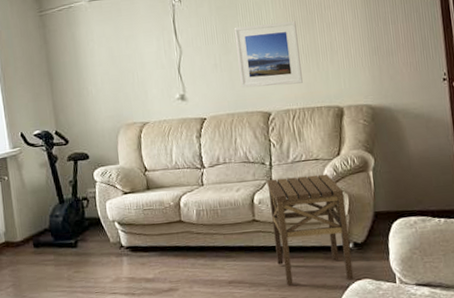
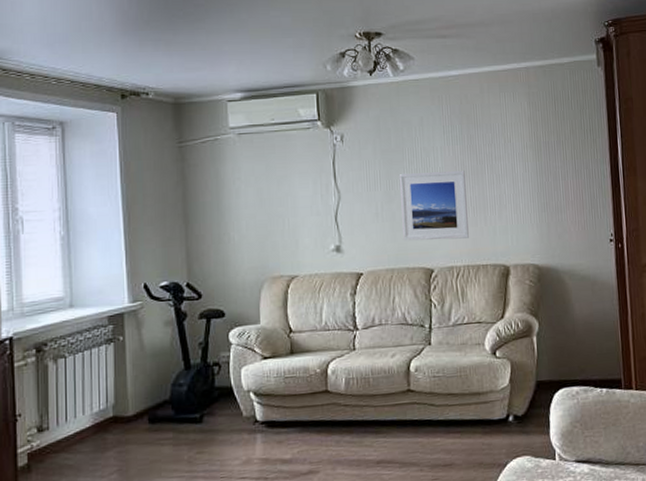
side table: present [267,174,354,286] -> none [425,338,512,465]

